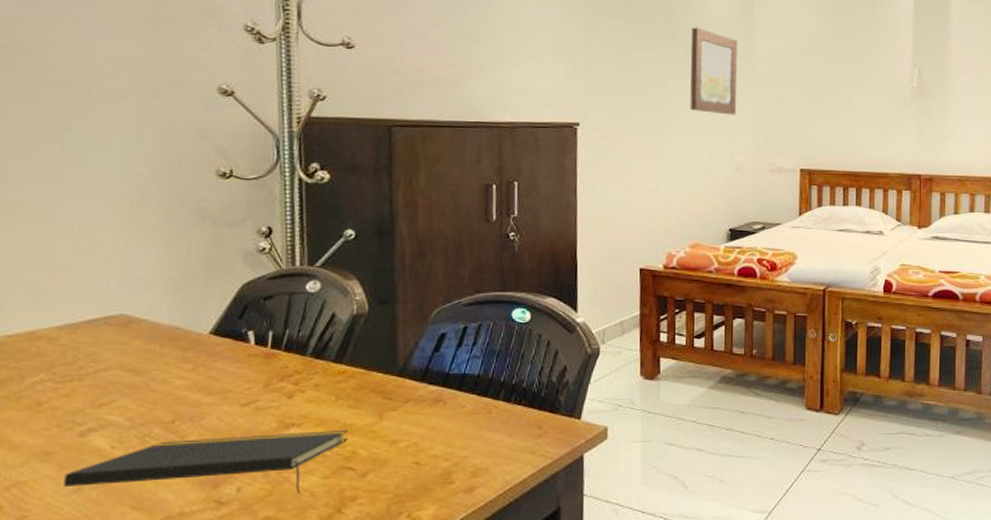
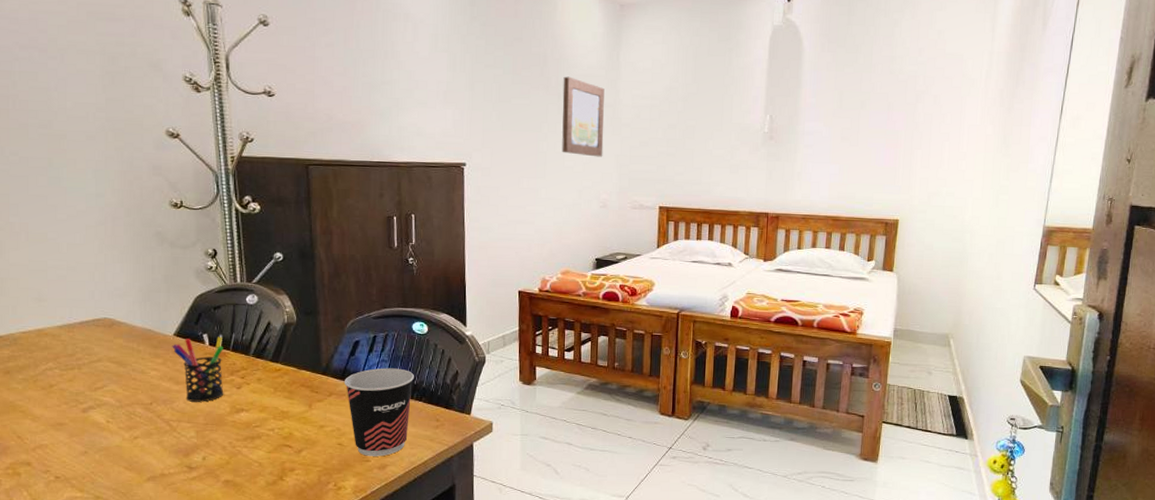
notepad: present [64,429,348,493] -> none [74,415,285,464]
pen holder: none [206,333,273,417] -> present [172,336,224,402]
cup: none [425,365,512,477] -> present [345,368,414,457]

